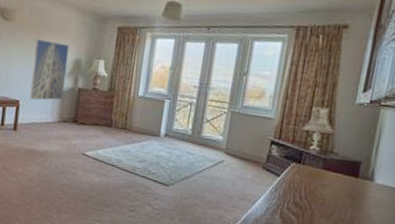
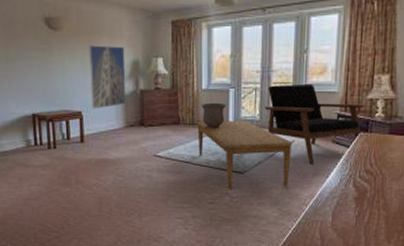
coffee table: none [126,127,222,206] -> present [197,120,293,190]
ceramic pot: none [134,110,160,137] -> present [201,102,226,129]
armchair: none [197,102,300,189] -> present [264,83,365,165]

